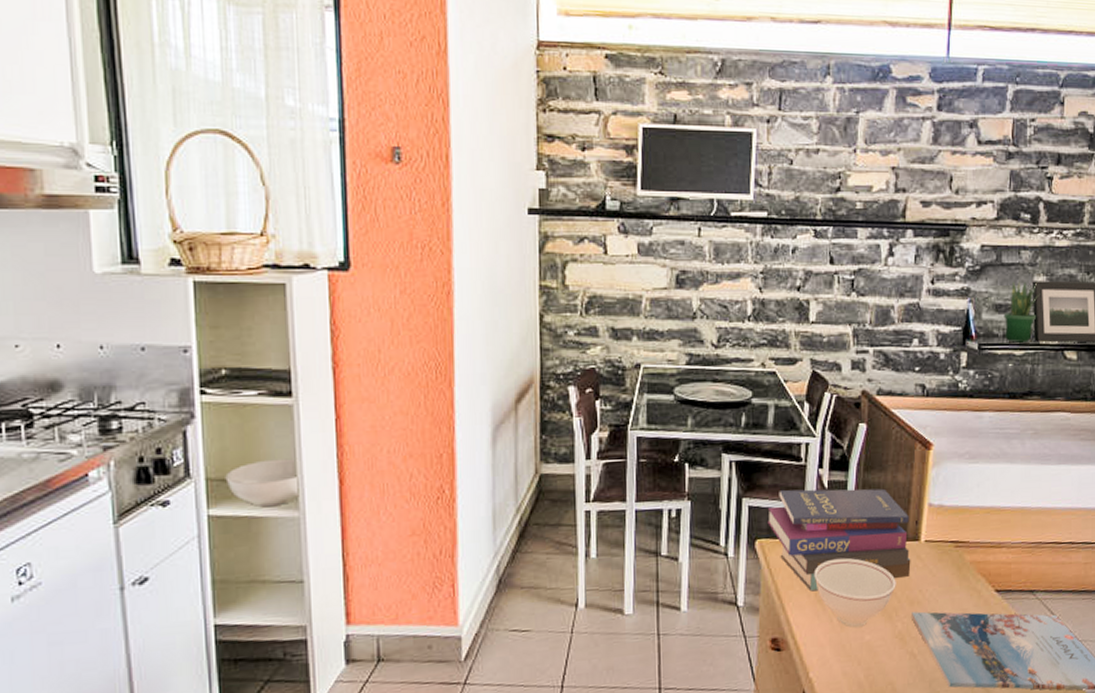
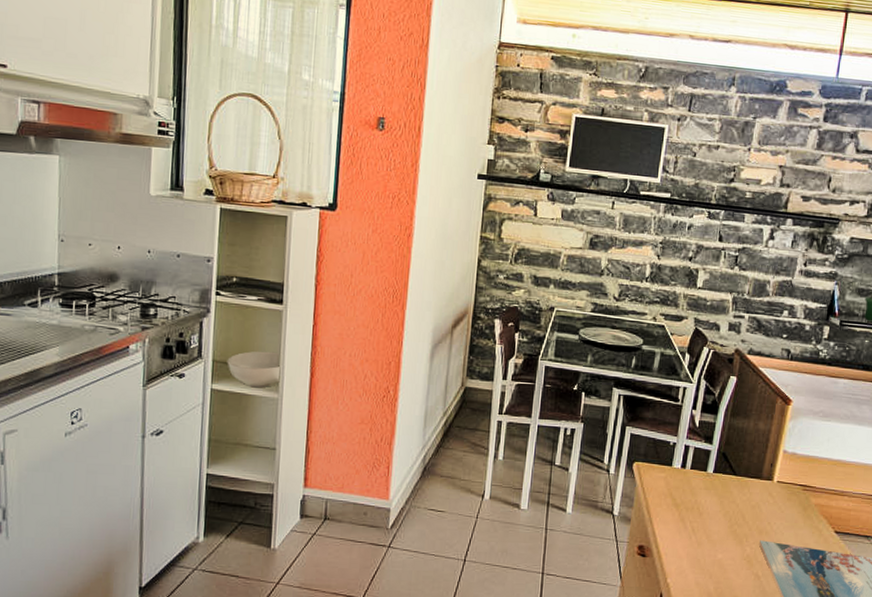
books: present [767,488,911,590] -> none [645,423,765,511]
bowl: present [813,557,896,628] -> none [679,486,749,547]

